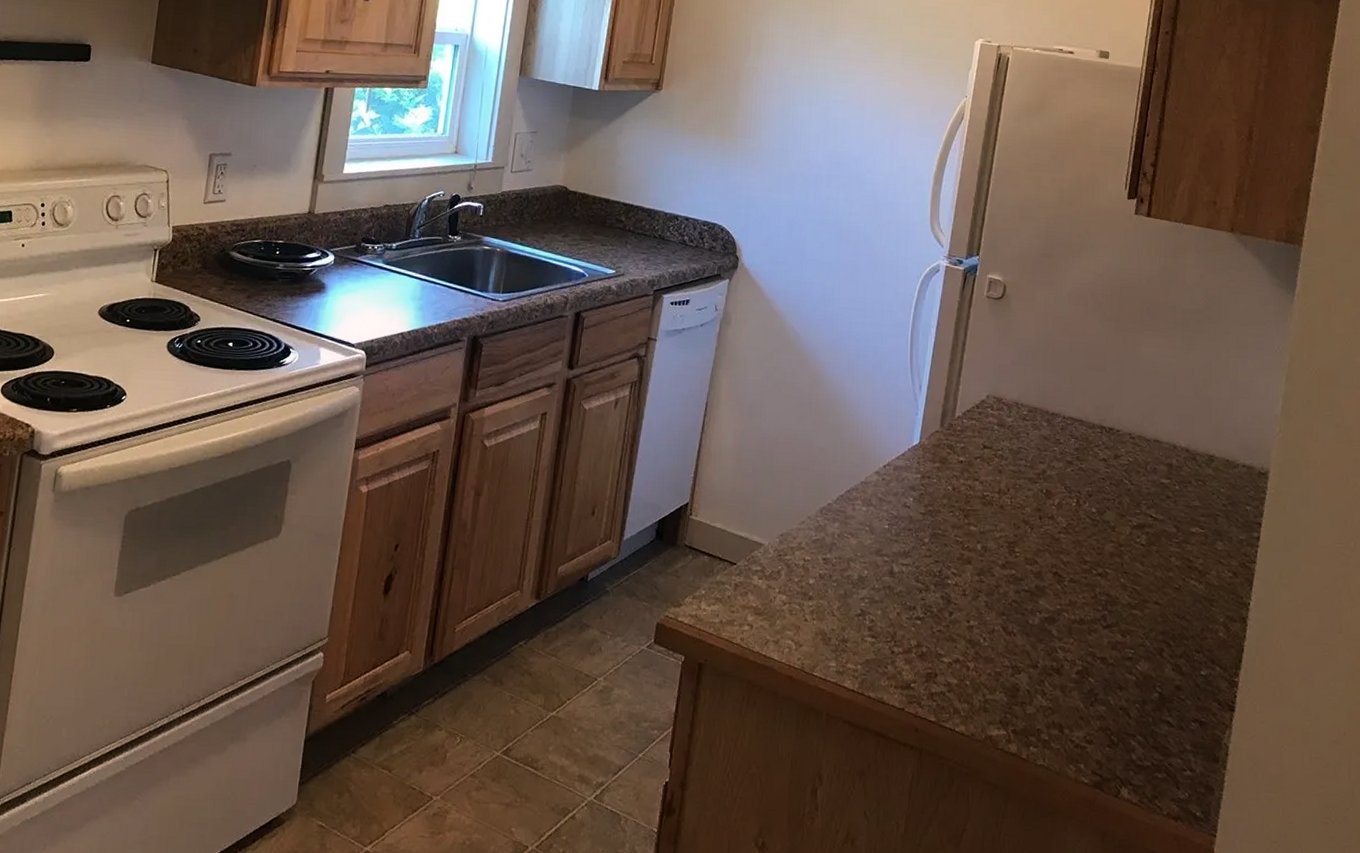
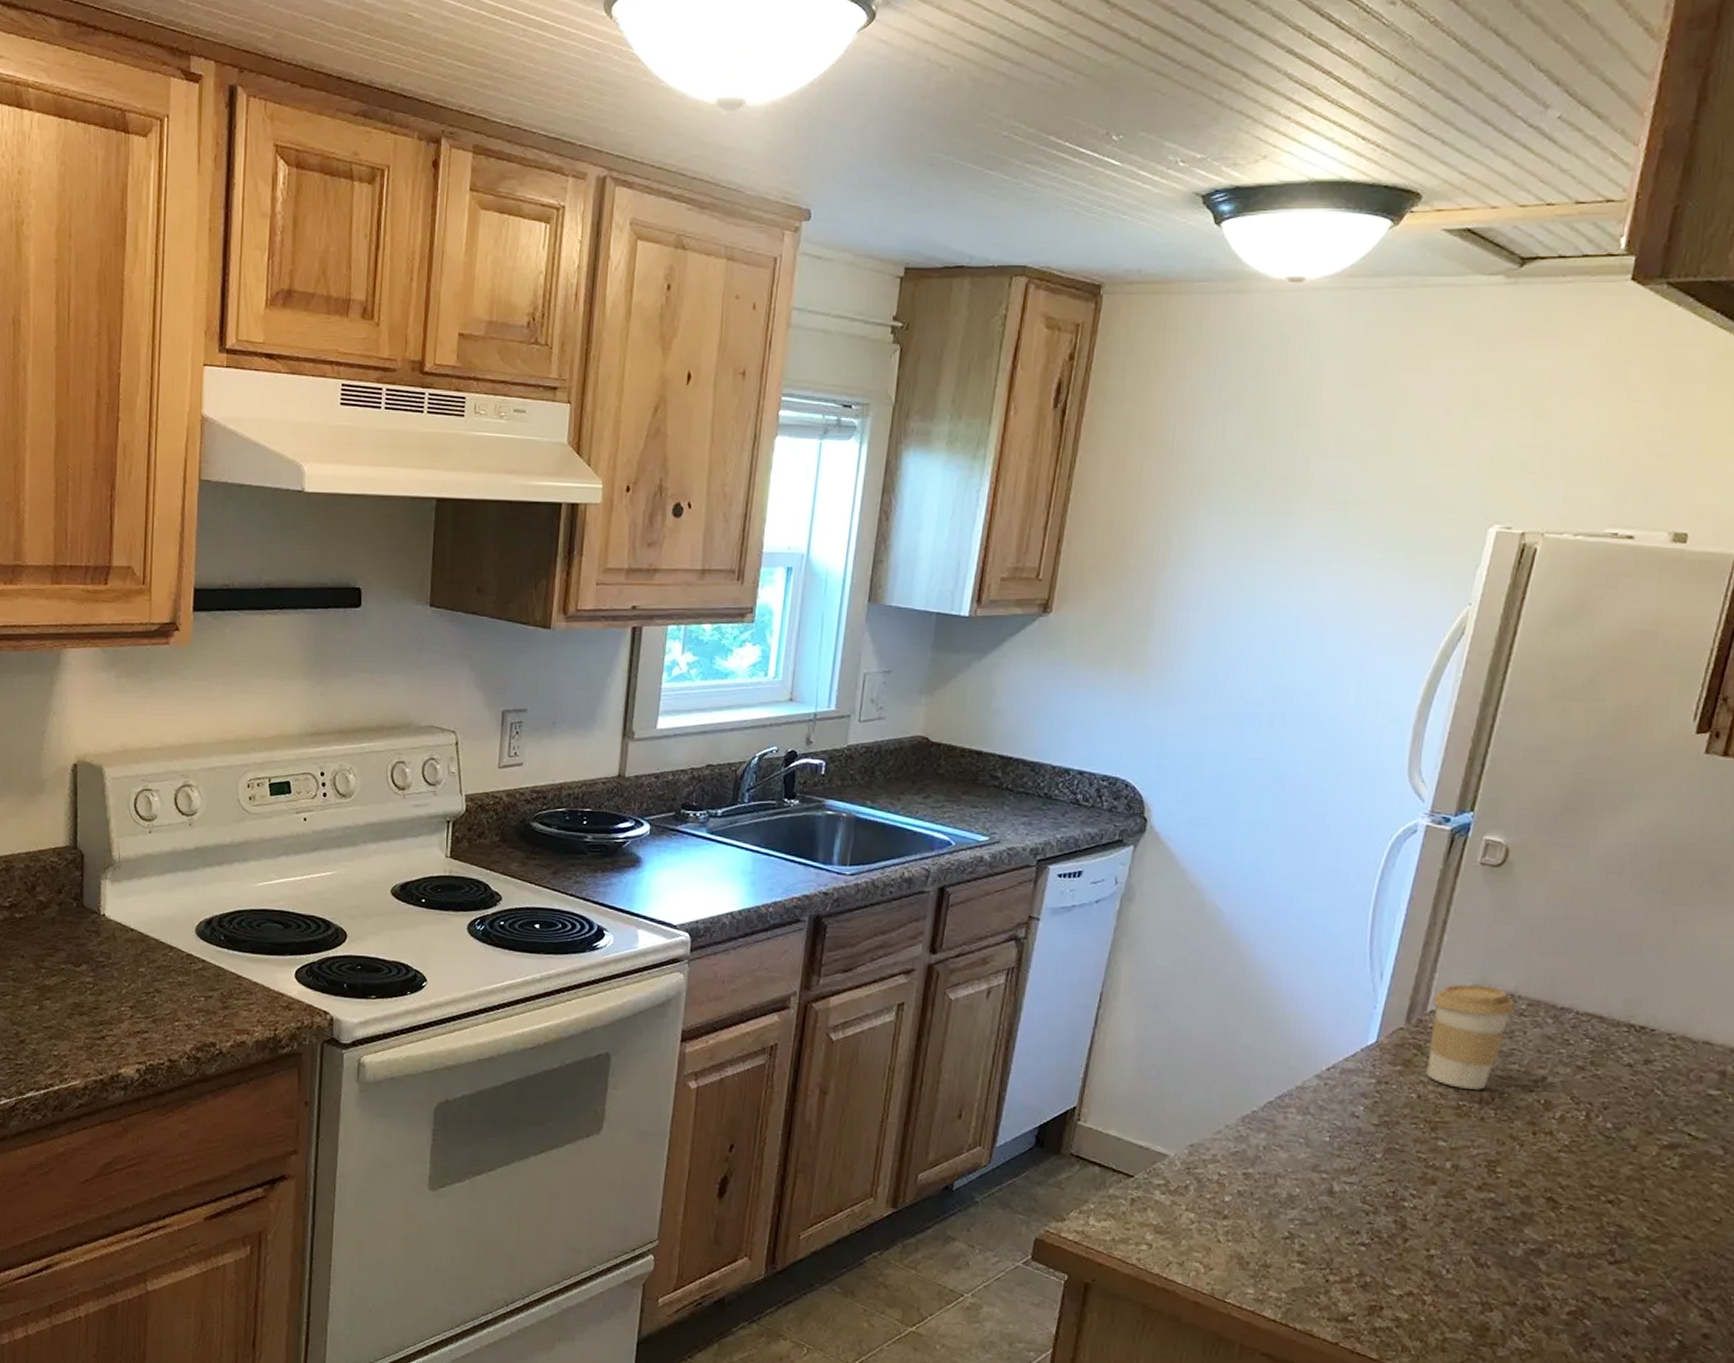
coffee cup: none [958,394,1019,482] -> present [1426,984,1515,1090]

